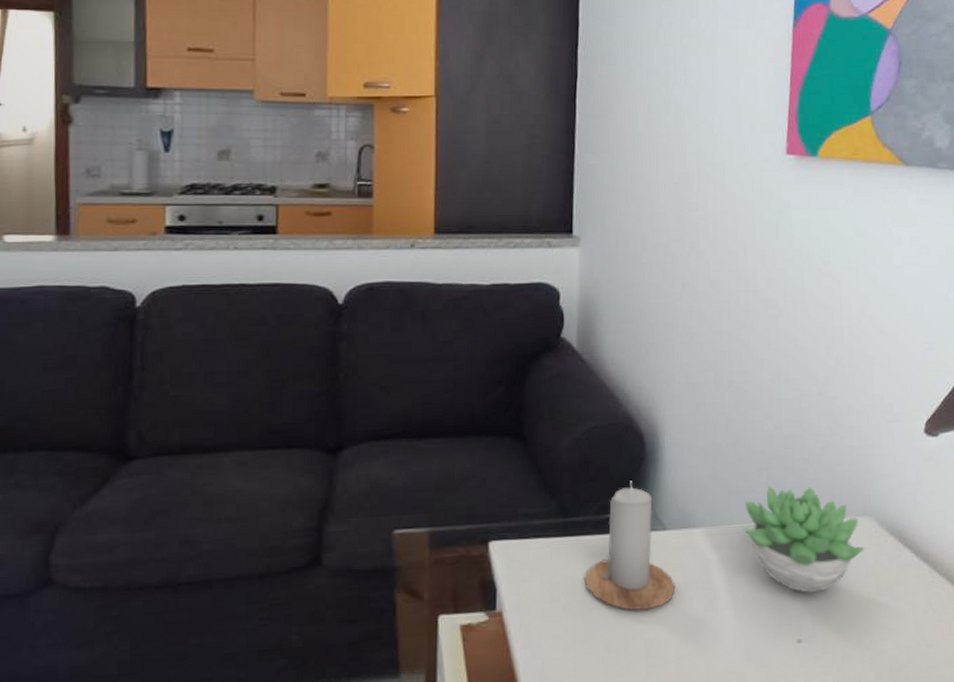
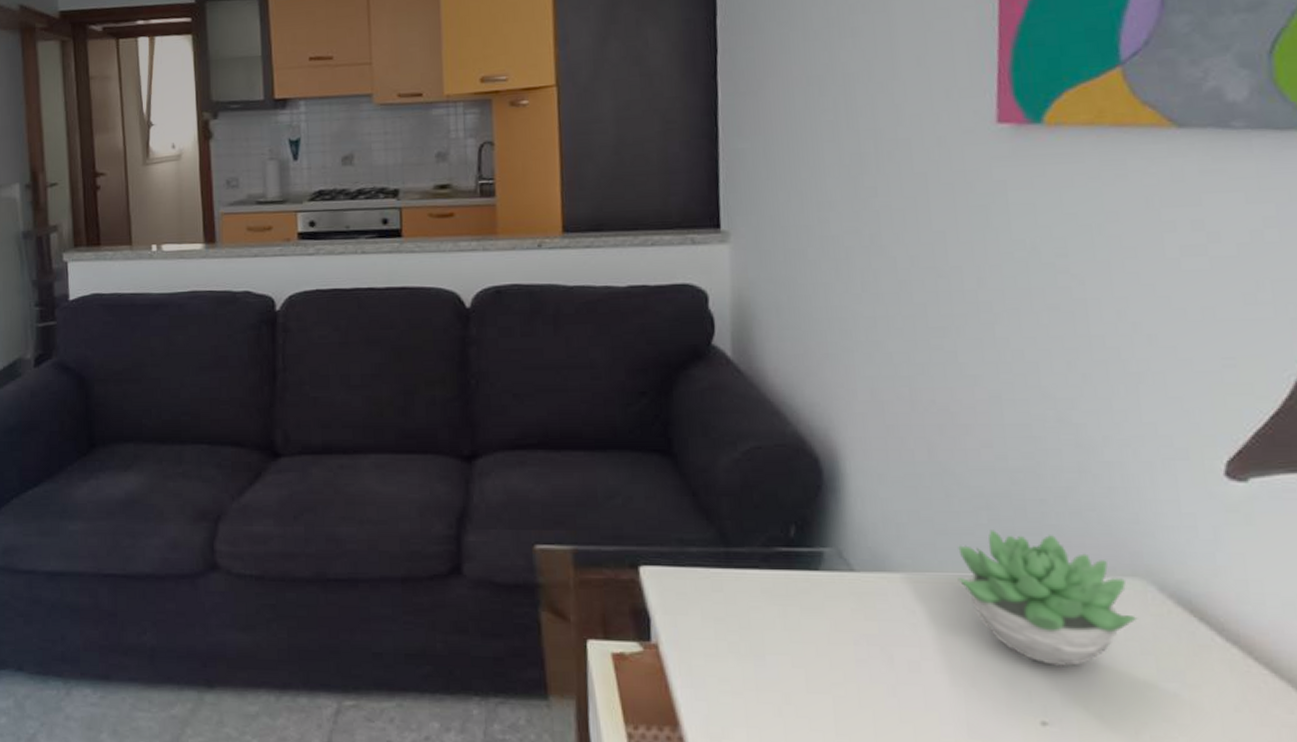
candle: present [584,480,676,611] -> none [753,511,869,662]

